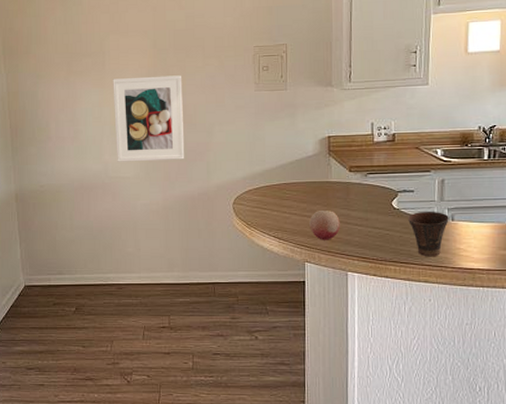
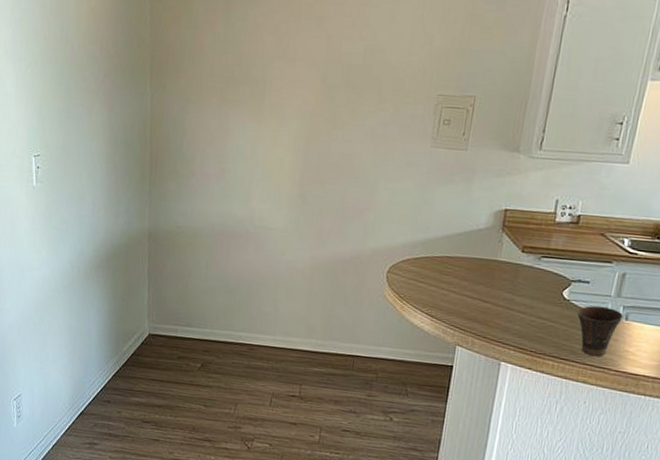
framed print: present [113,75,185,162] -> none [265,114,350,216]
fruit: present [309,211,340,240] -> none [467,291,502,325]

